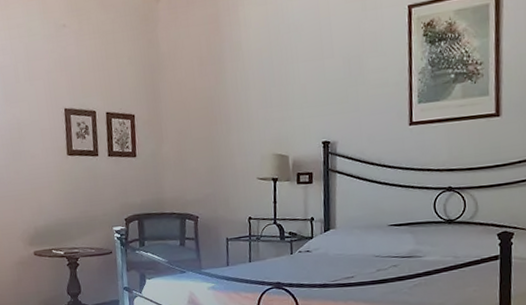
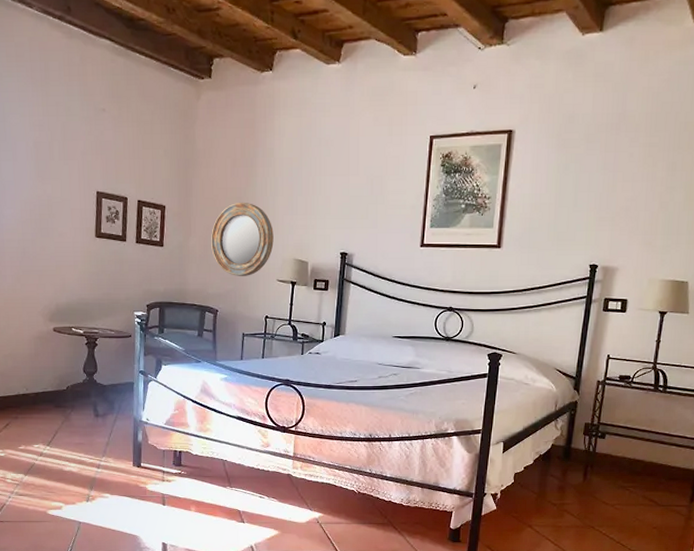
home mirror: none [184,101,250,179] -> present [211,202,274,276]

